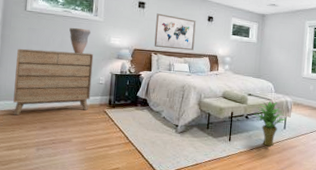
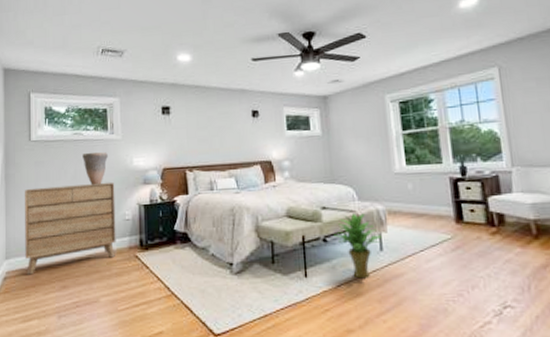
wall art: present [154,13,196,51] -> none [186,117,239,162]

